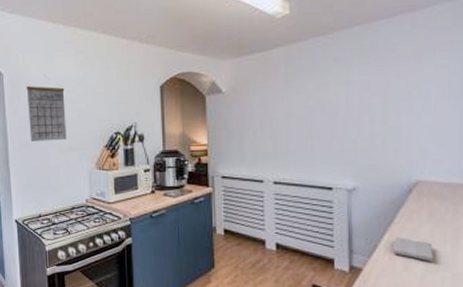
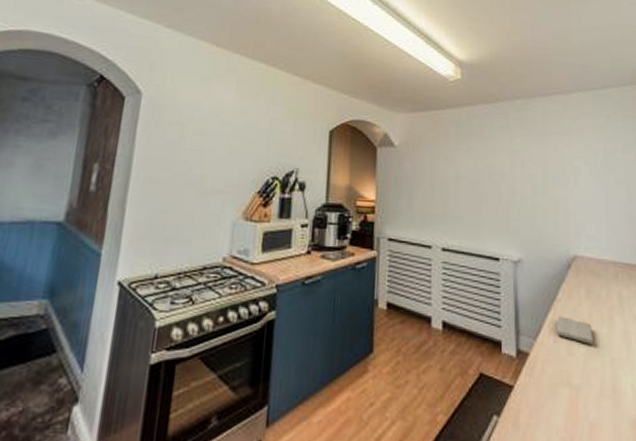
calendar: present [26,79,67,141] -> none [162,106,218,181]

